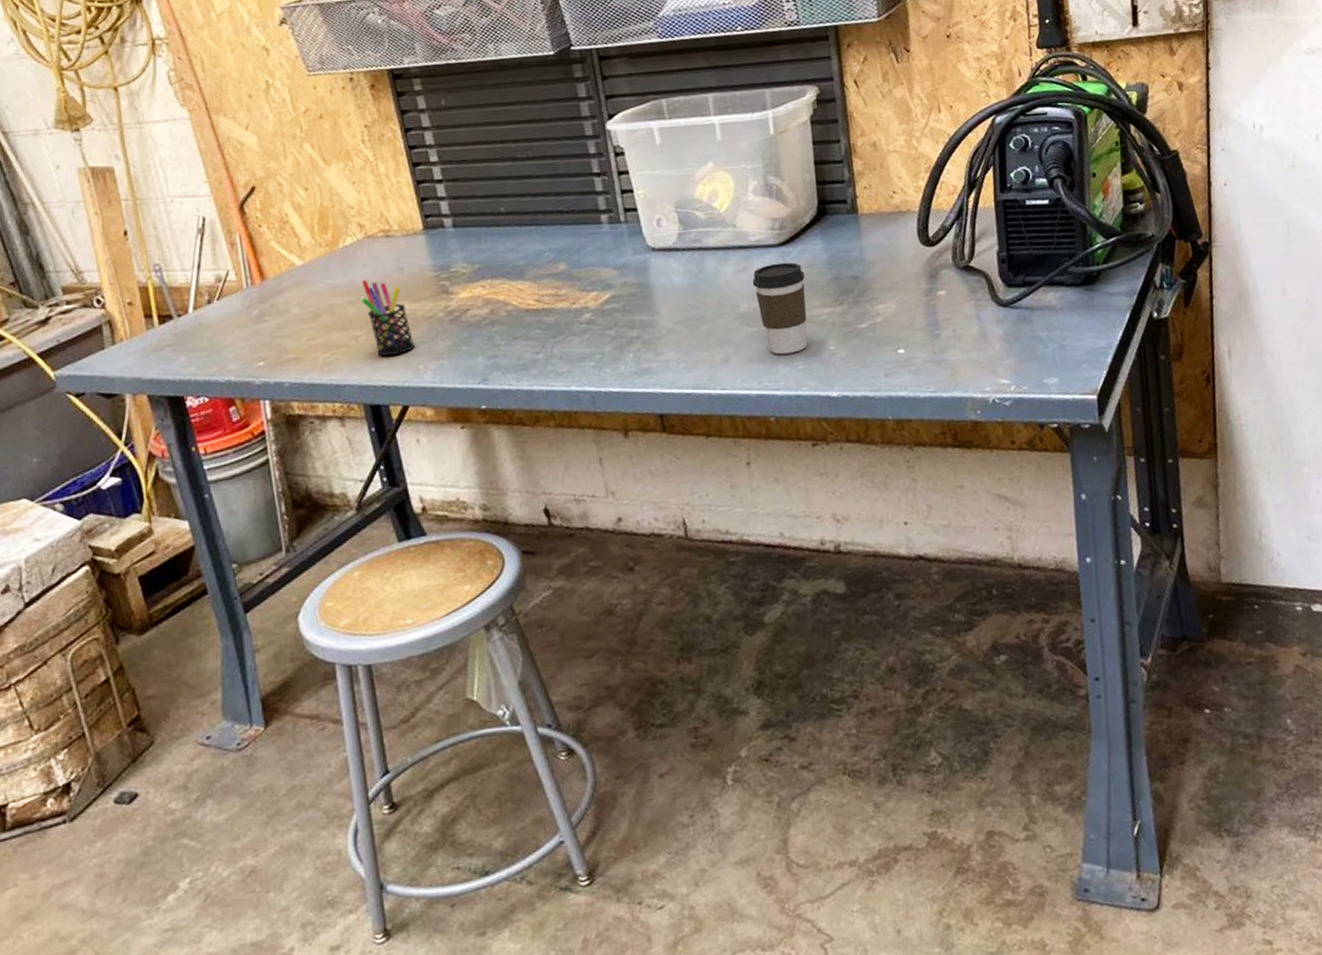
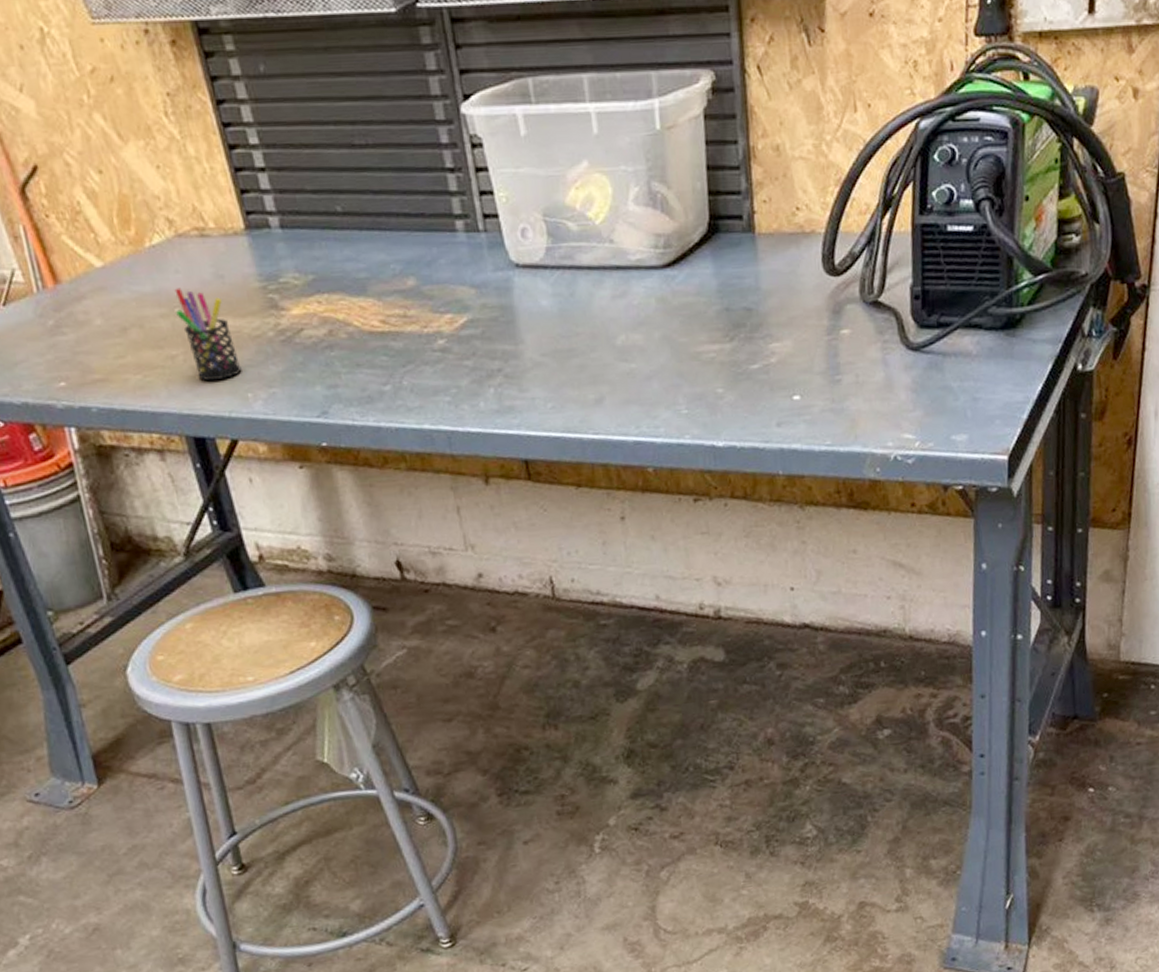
coffee cup: present [752,262,808,355] -> none [631,288,692,396]

